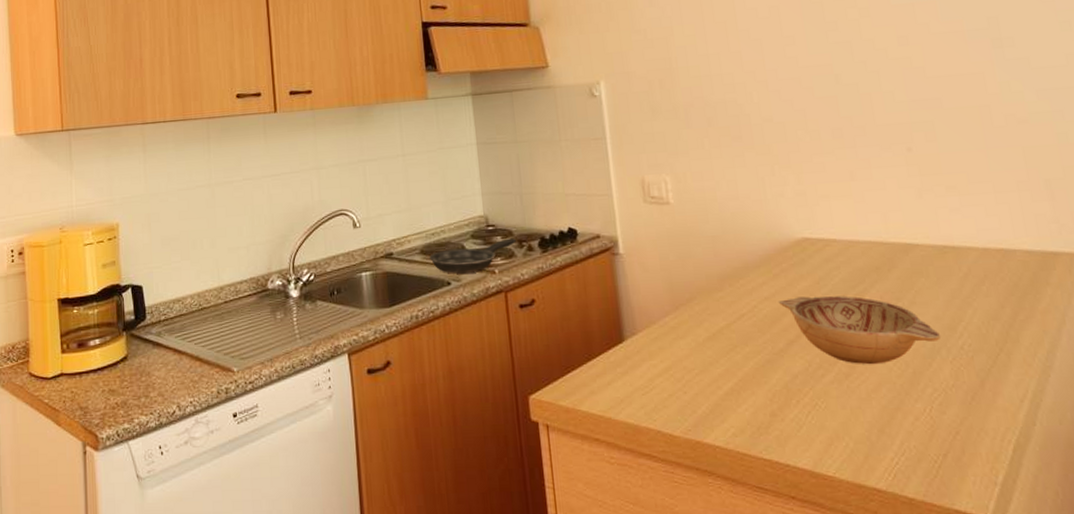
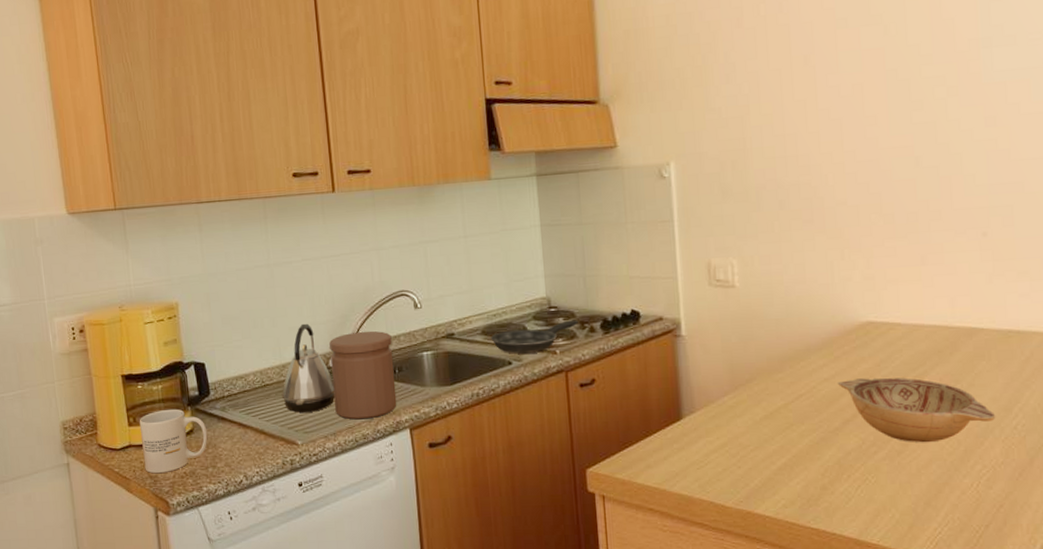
mug: none [72,334,142,405] -> present [139,408,208,474]
kettle: none [218,244,273,337] -> present [281,323,336,413]
jar: none [268,251,335,345] -> present [329,331,397,420]

